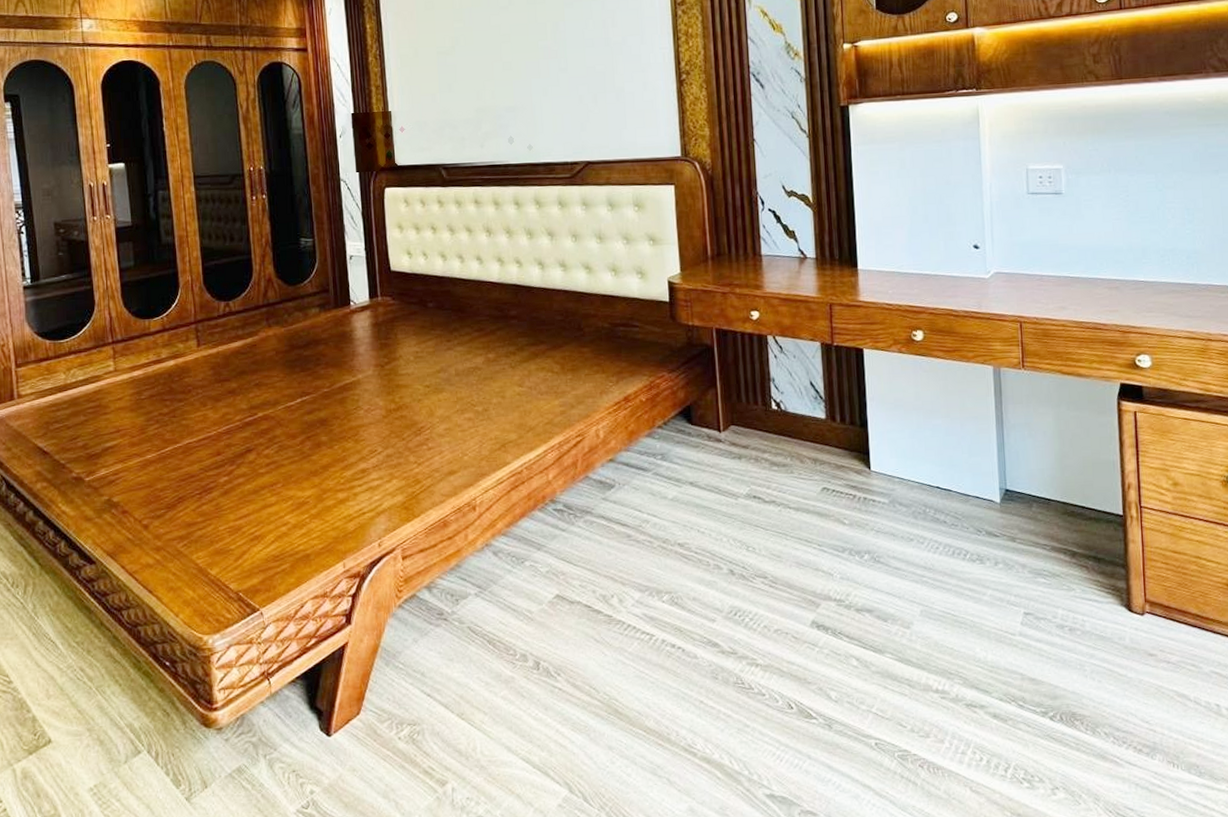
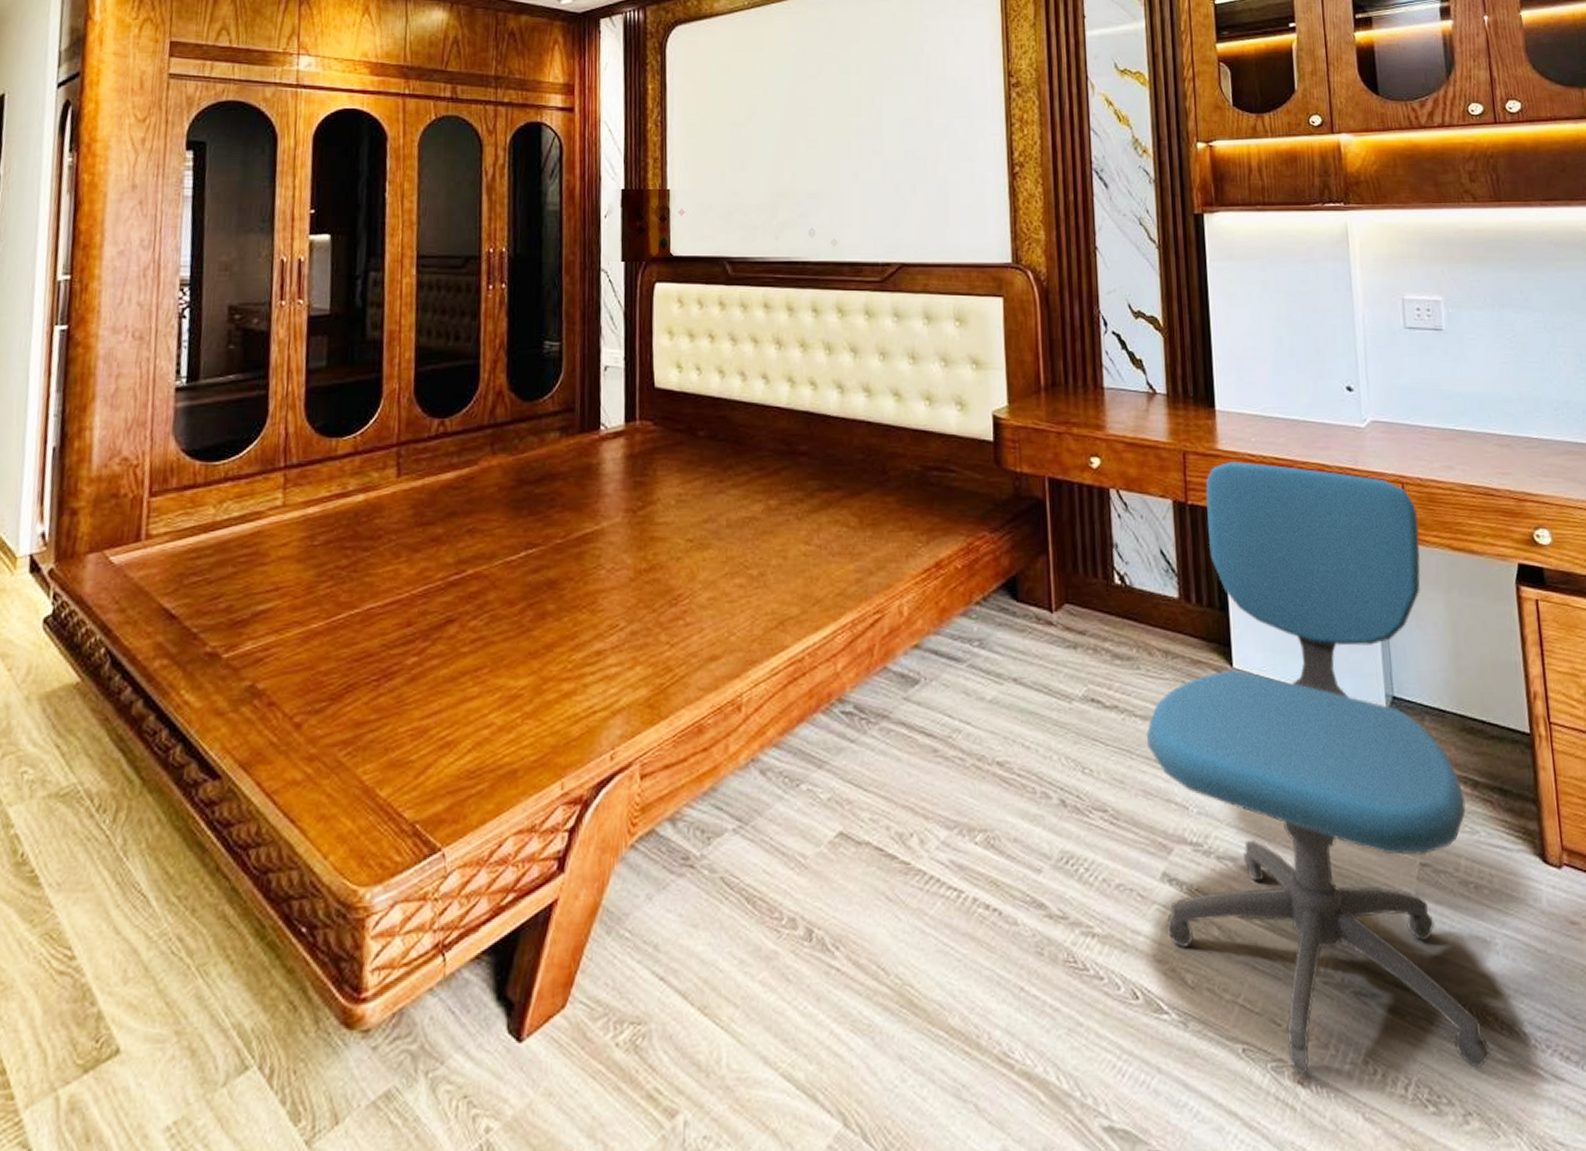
office chair: none [798,309,1076,762] -> present [1146,460,1491,1076]

